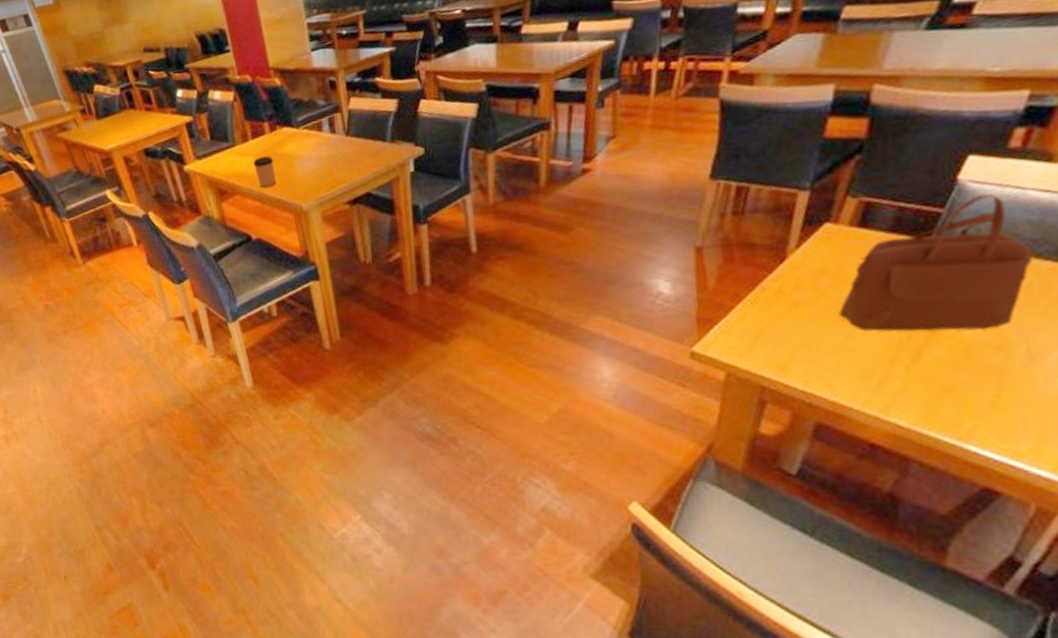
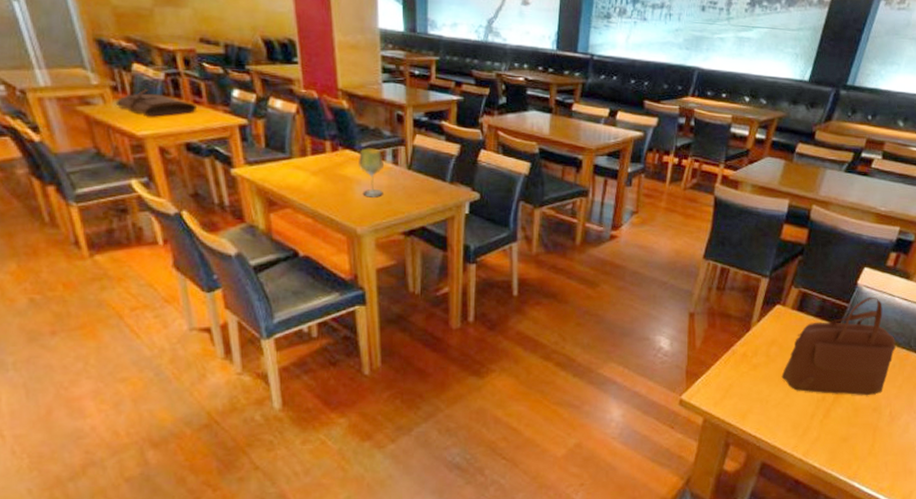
tool roll: none [85,106,150,131] -> present [115,89,198,117]
cup: present [253,155,276,189] -> none [309,174,332,207]
wine glass: none [296,120,324,172] -> present [359,148,384,198]

